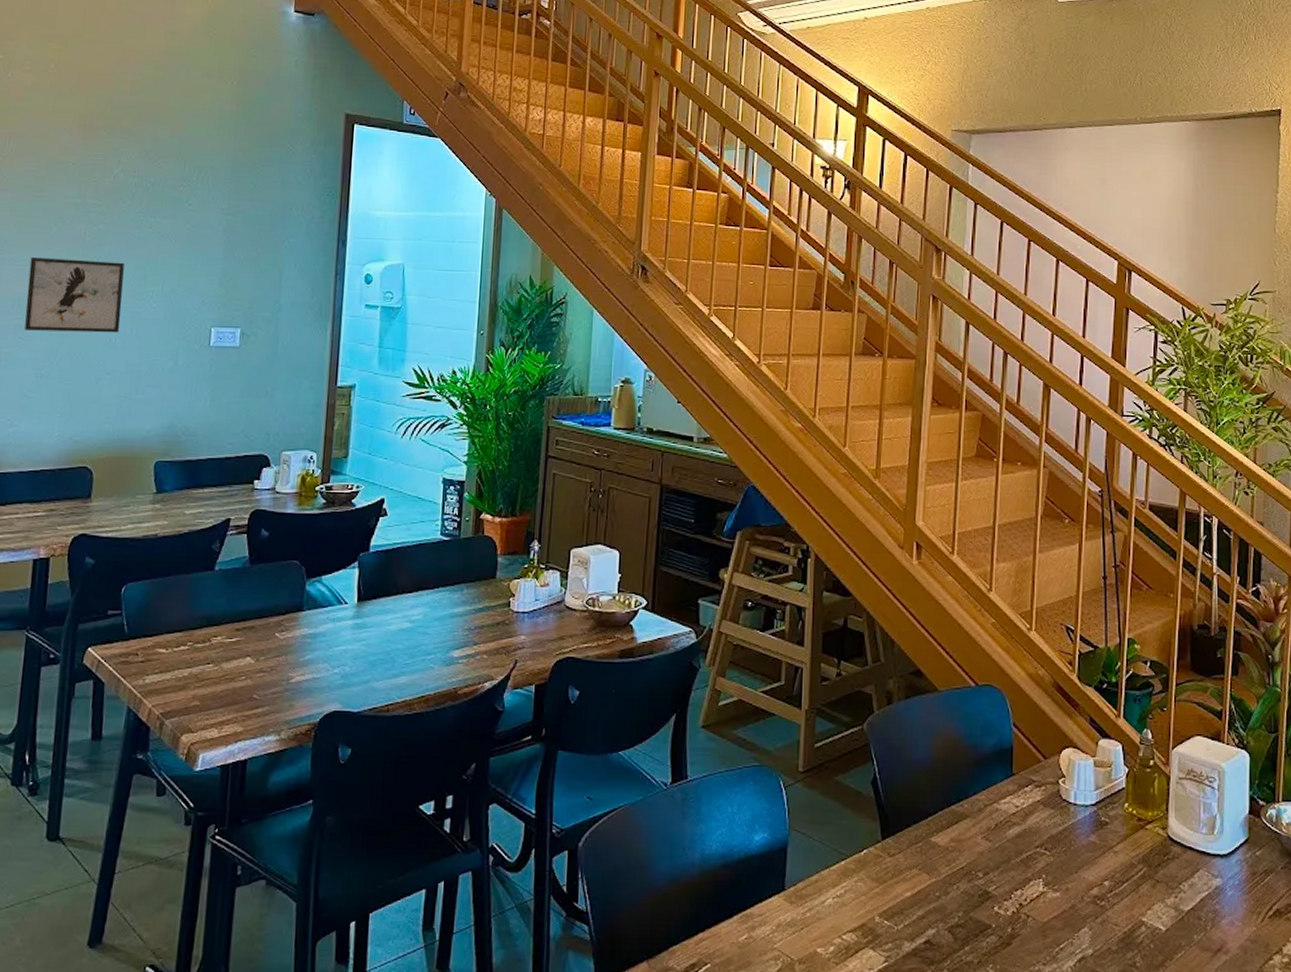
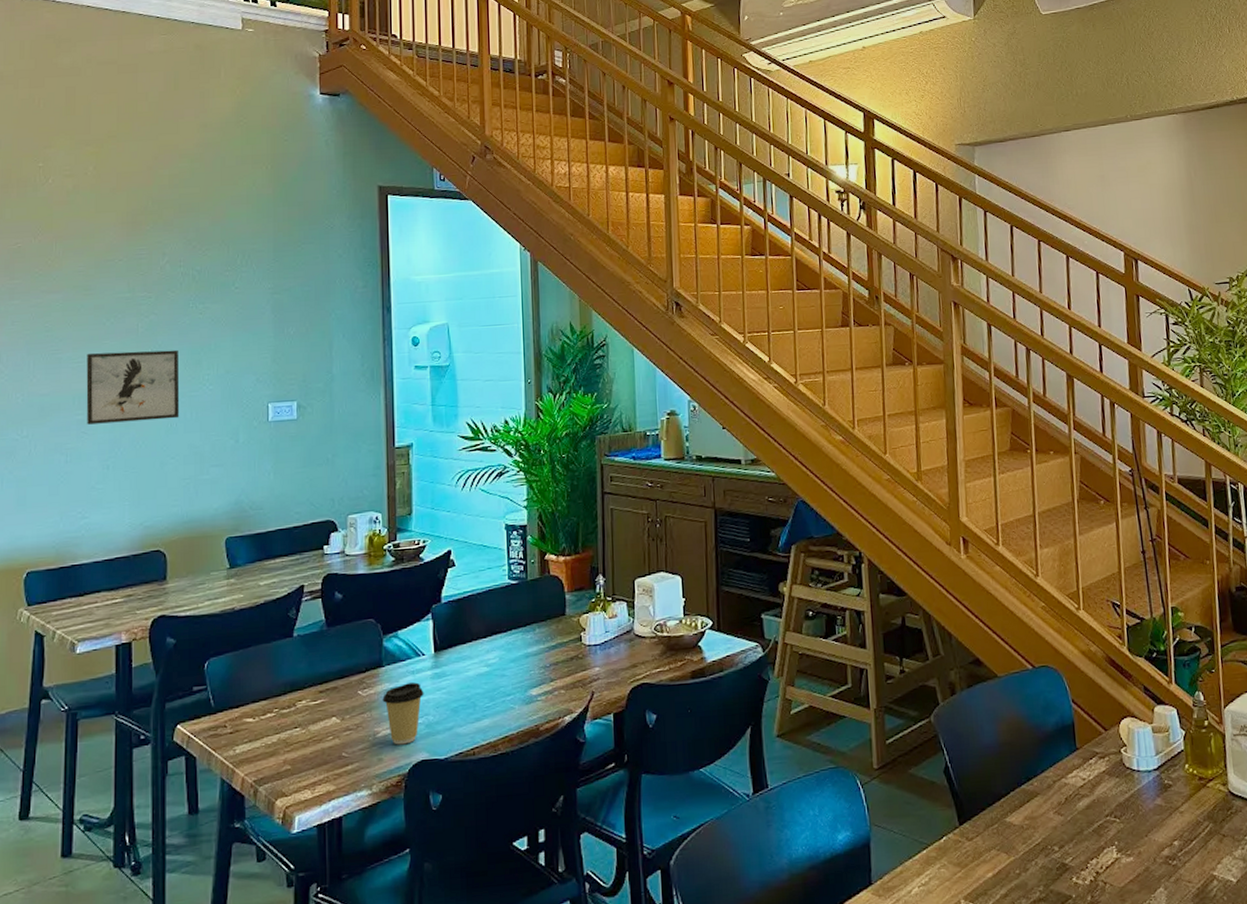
coffee cup: none [299,630,343,693] -> present [382,682,424,745]

